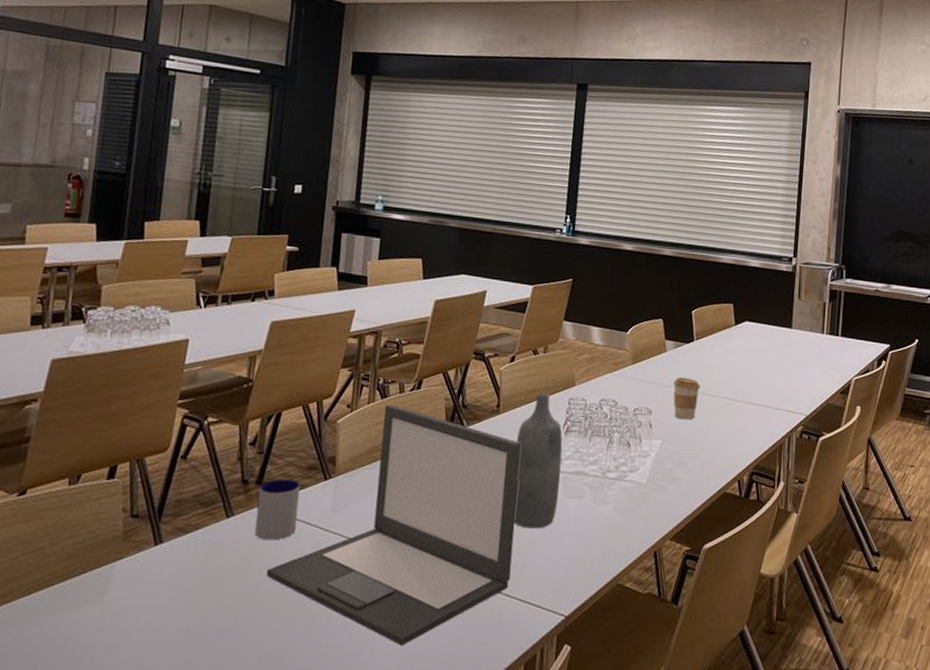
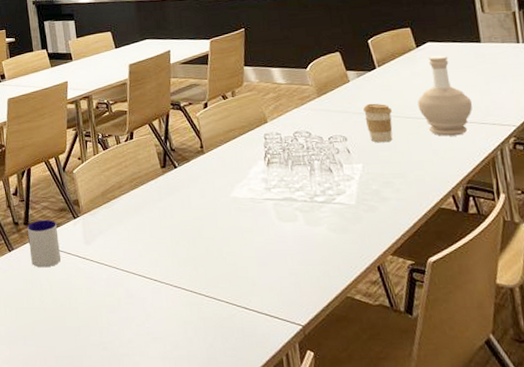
laptop: present [266,404,522,646] -> none [46,153,245,351]
bottle: present [514,392,563,529] -> none [224,131,274,250]
bottle: none [725,335,773,419] -> present [417,55,472,136]

